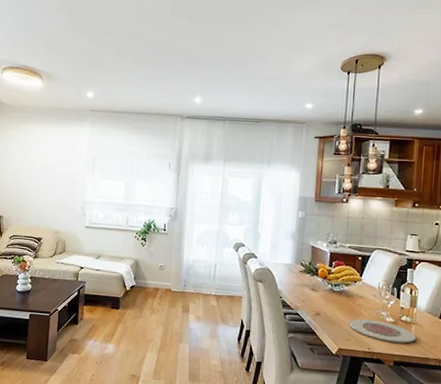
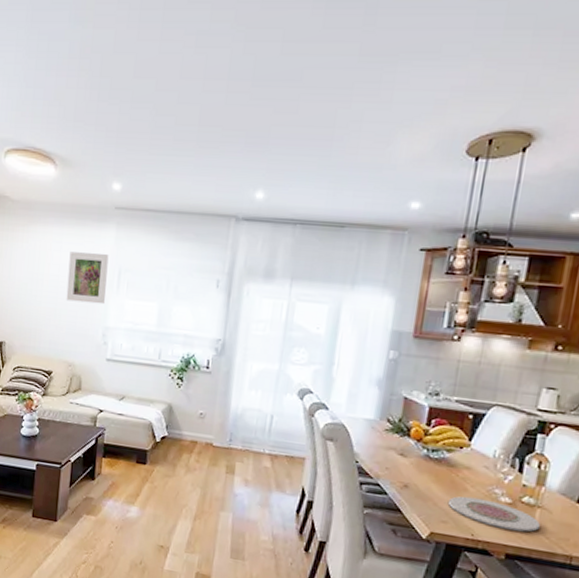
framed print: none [52,144,85,184] -> present [66,252,109,305]

